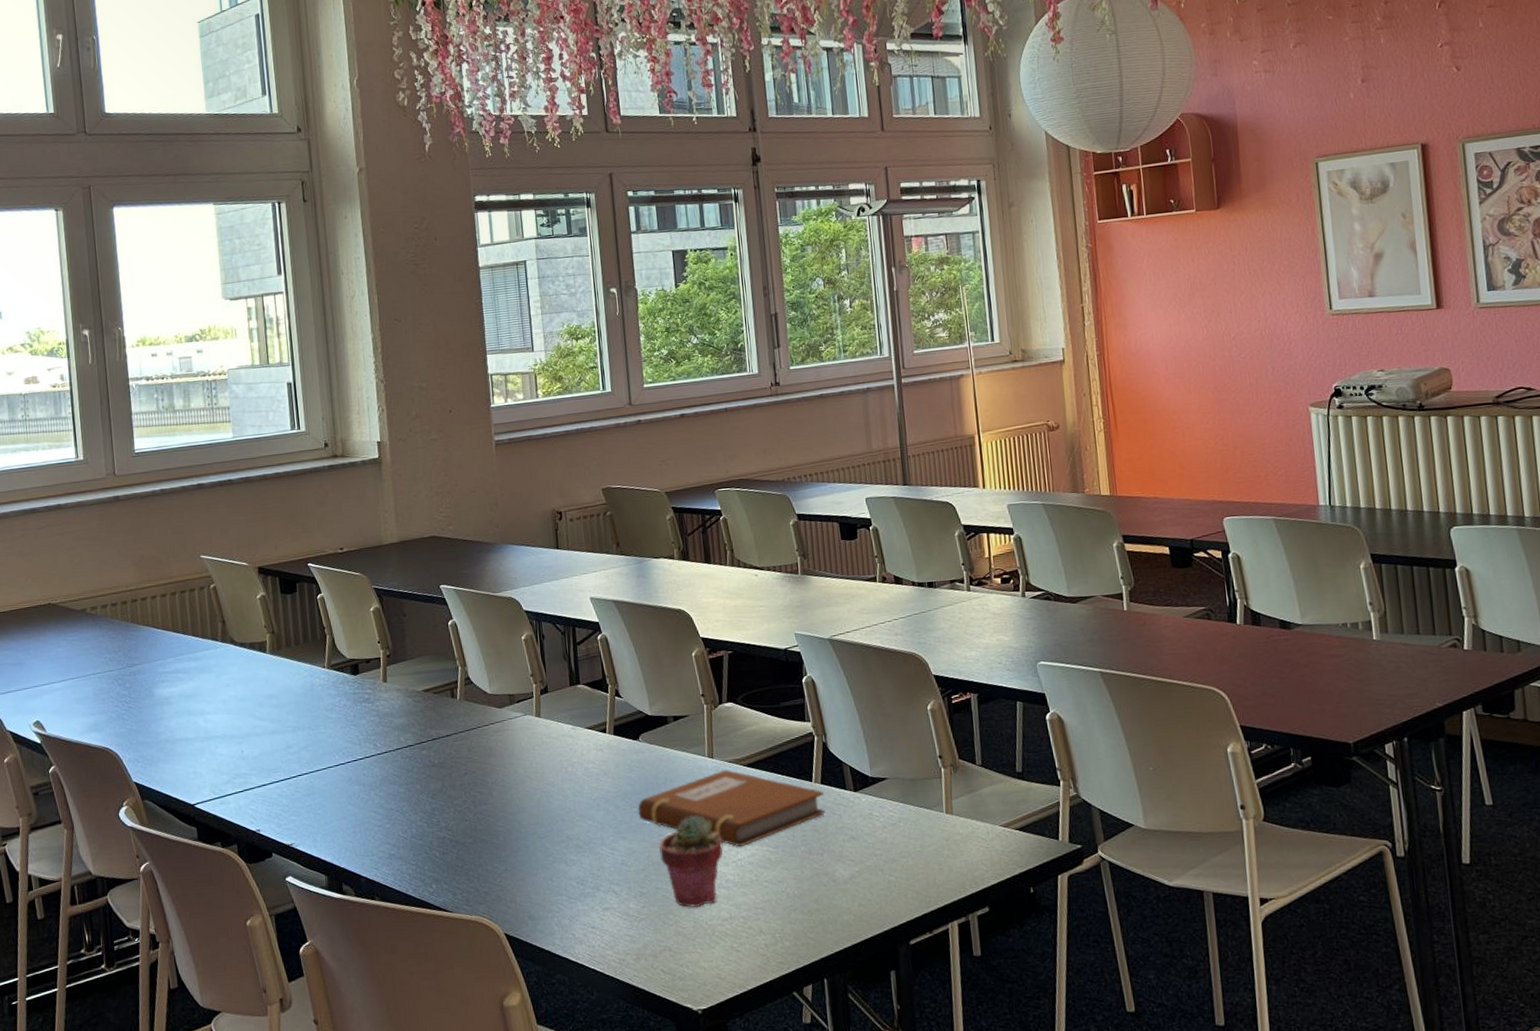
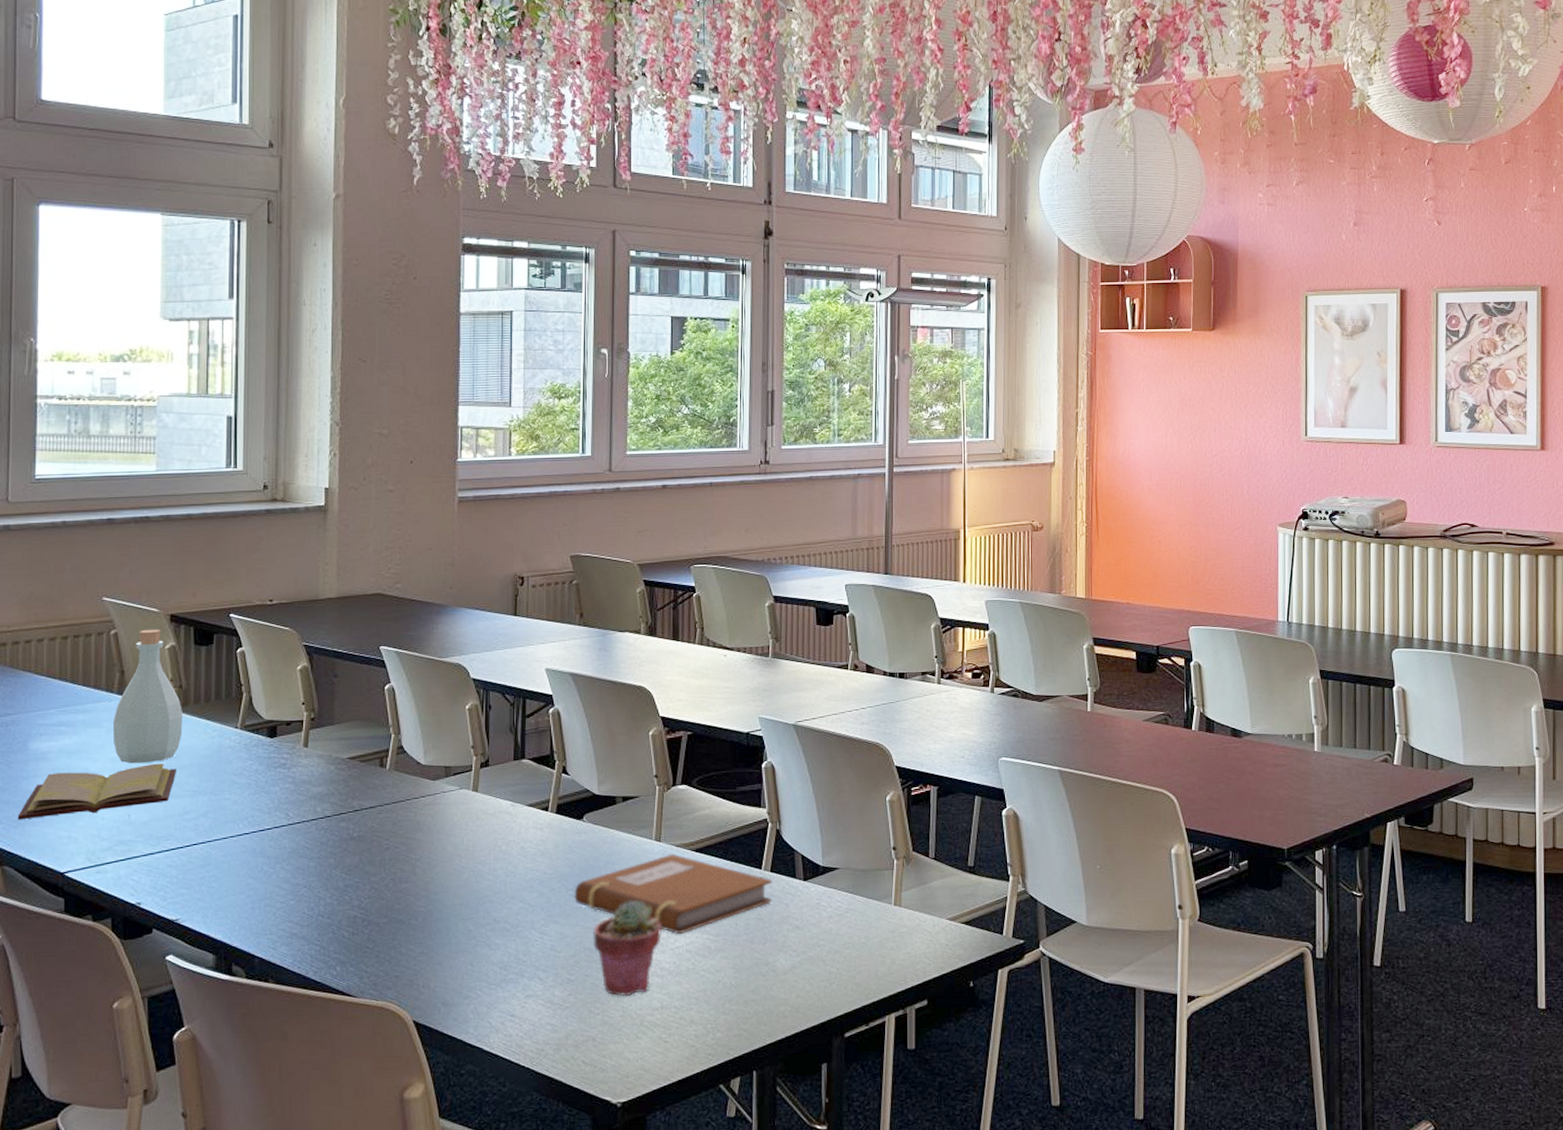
diary: none [151,702,278,759] -> present [17,763,177,820]
bottle: none [220,581,279,704] -> present [114,629,183,764]

